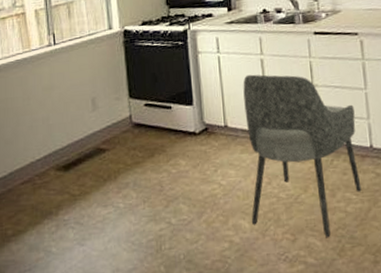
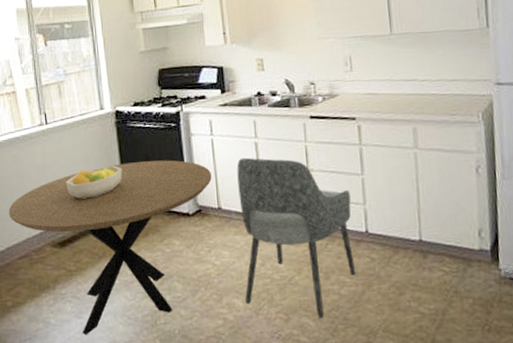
dining table: none [13,78,218,264] -> present [8,160,212,336]
fruit bowl: none [73,85,130,120] -> present [66,165,122,199]

